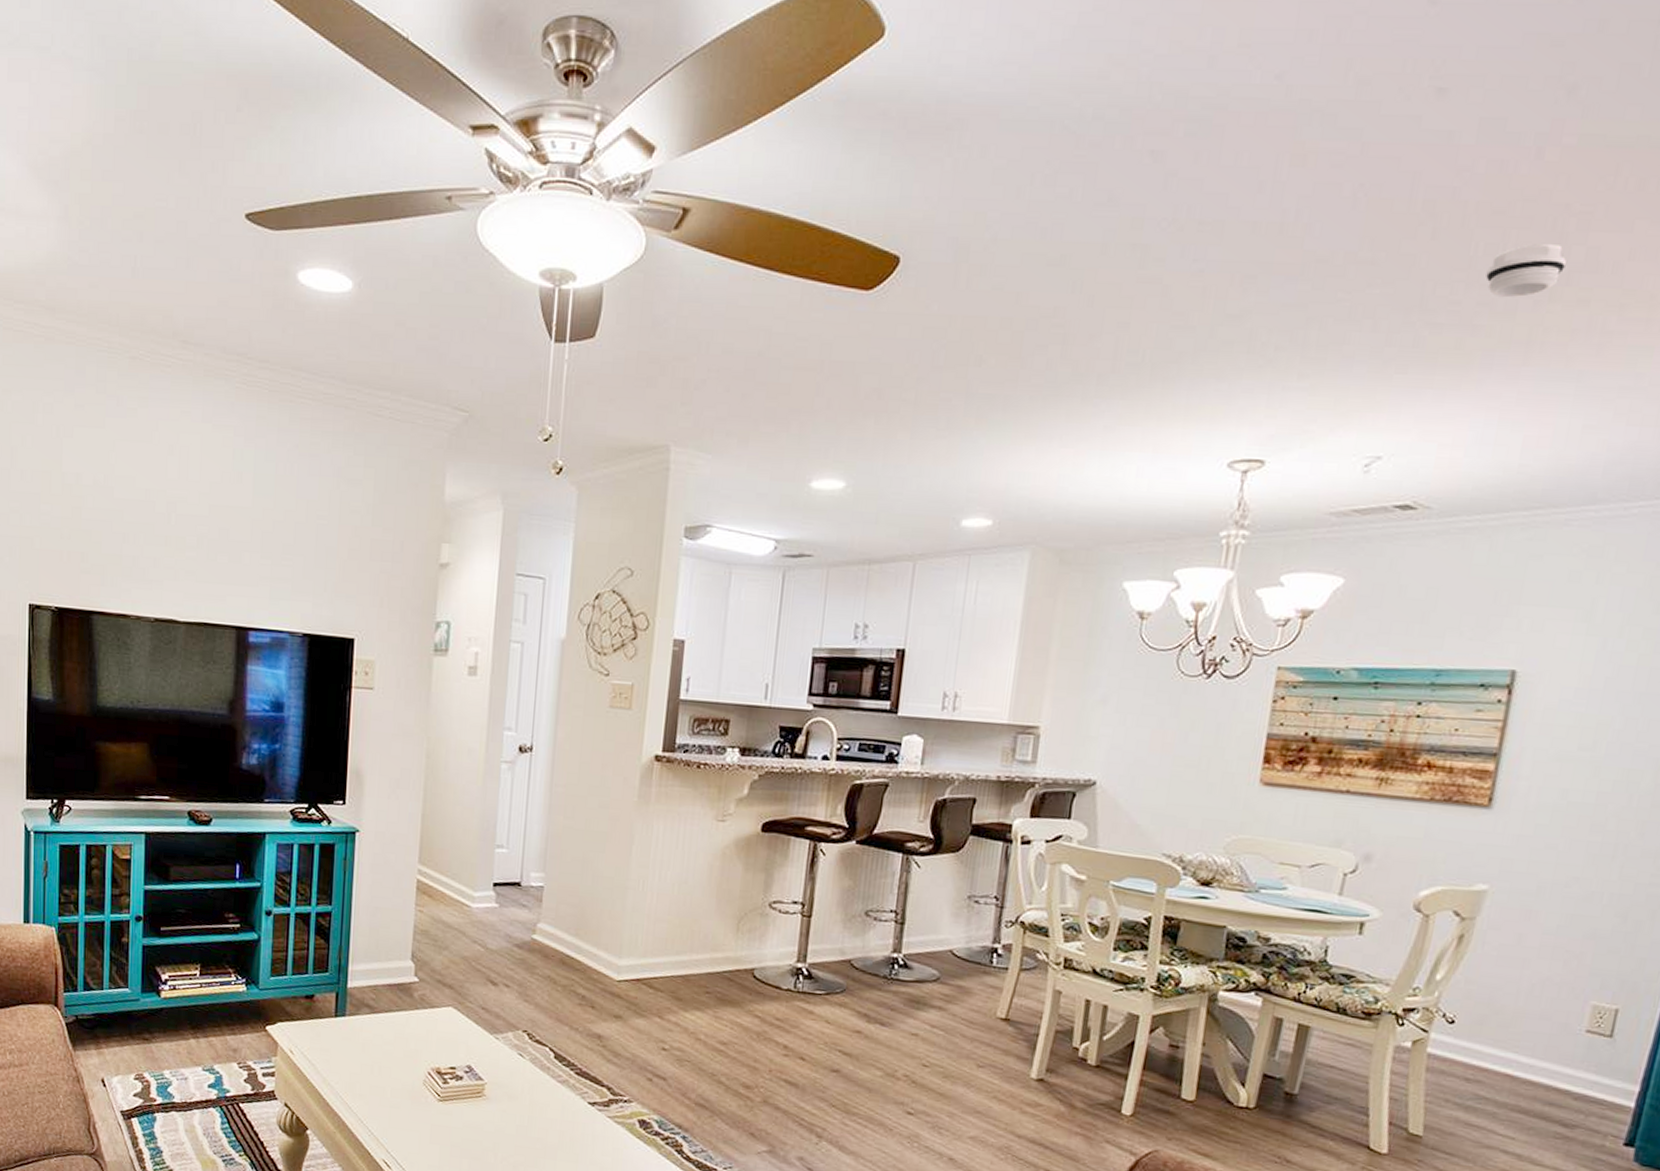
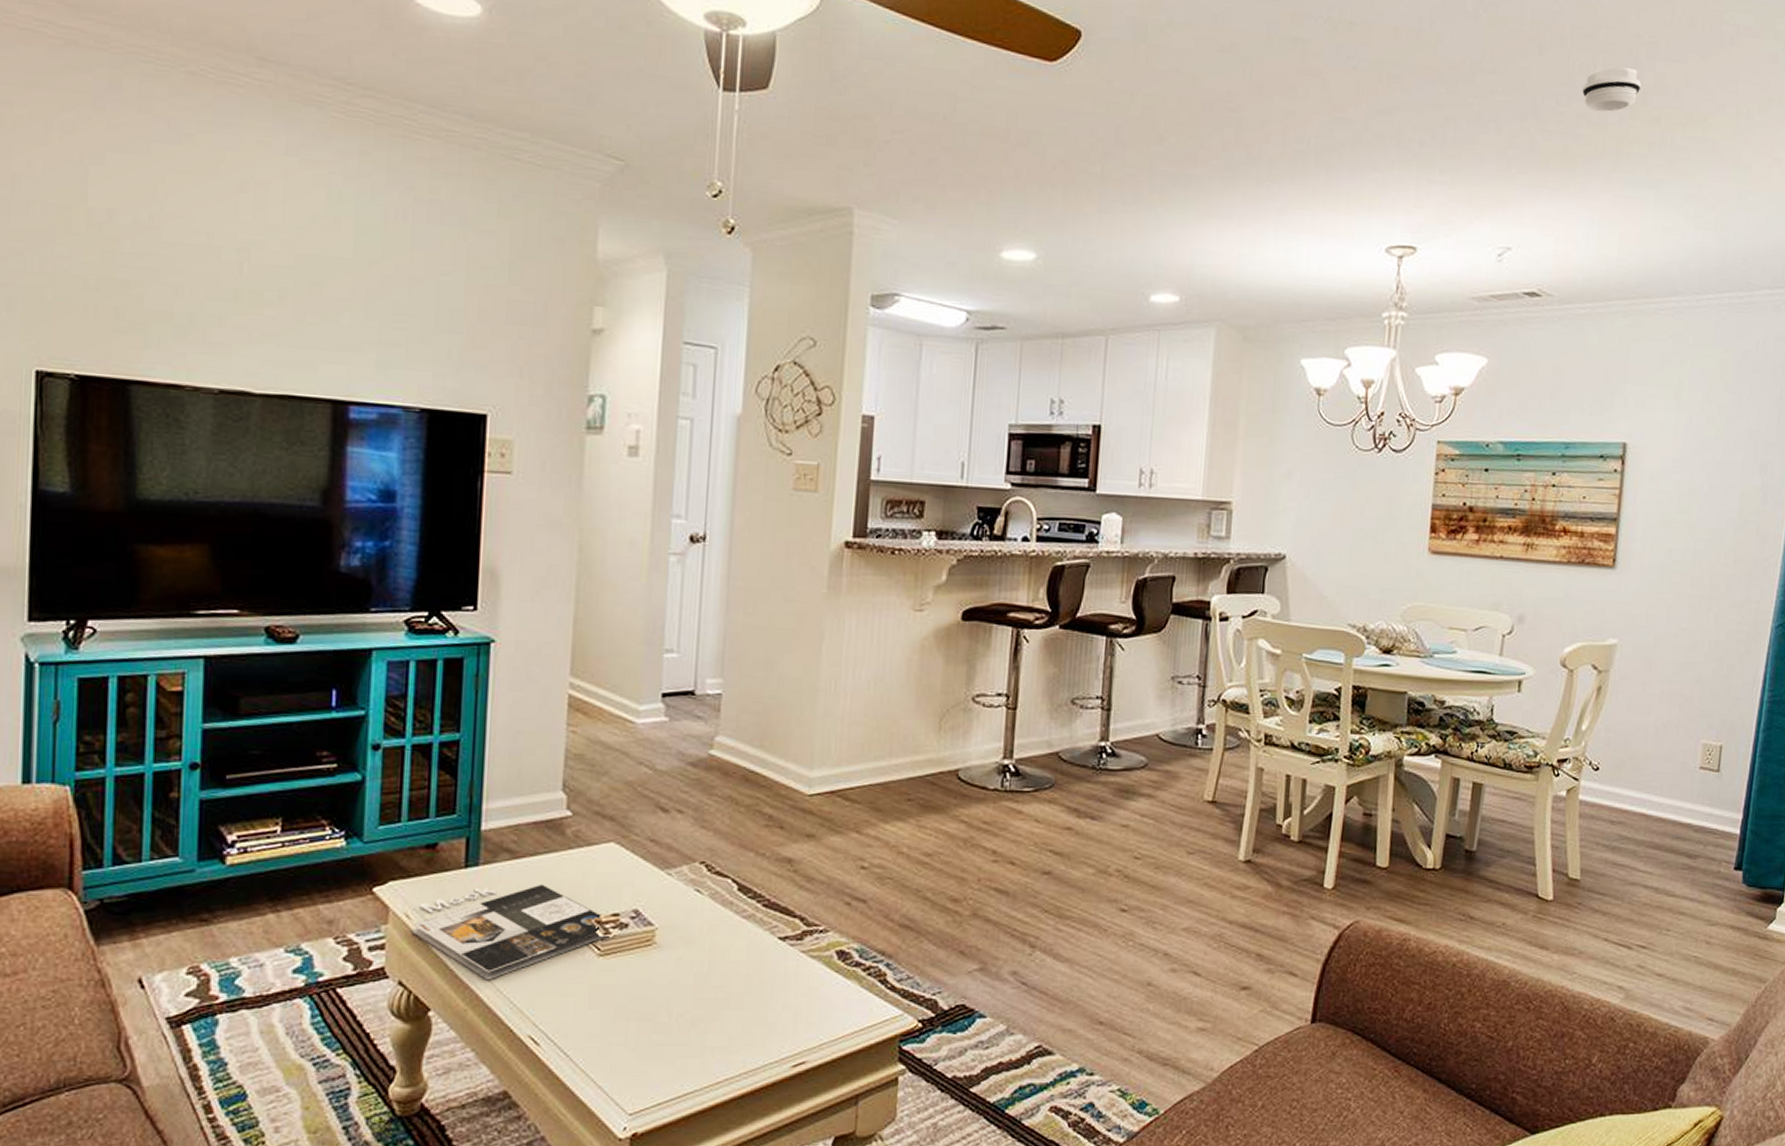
magazine: none [294,1034,445,1111] -> present [411,884,607,981]

